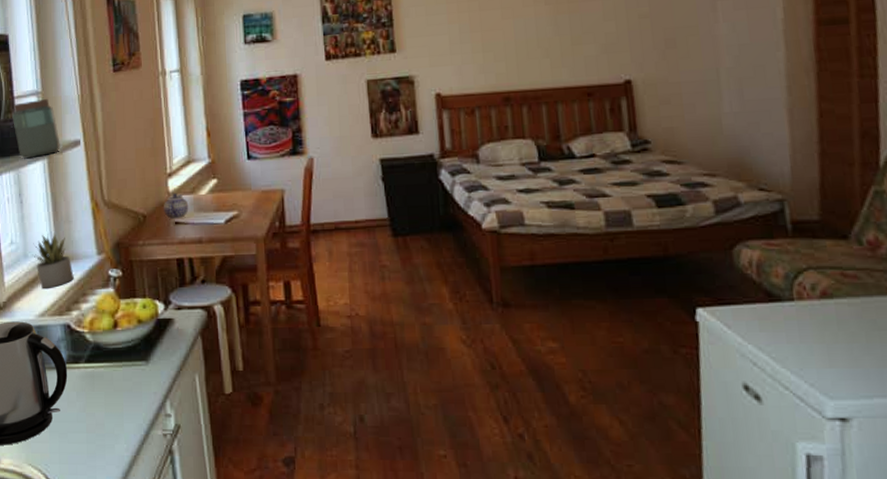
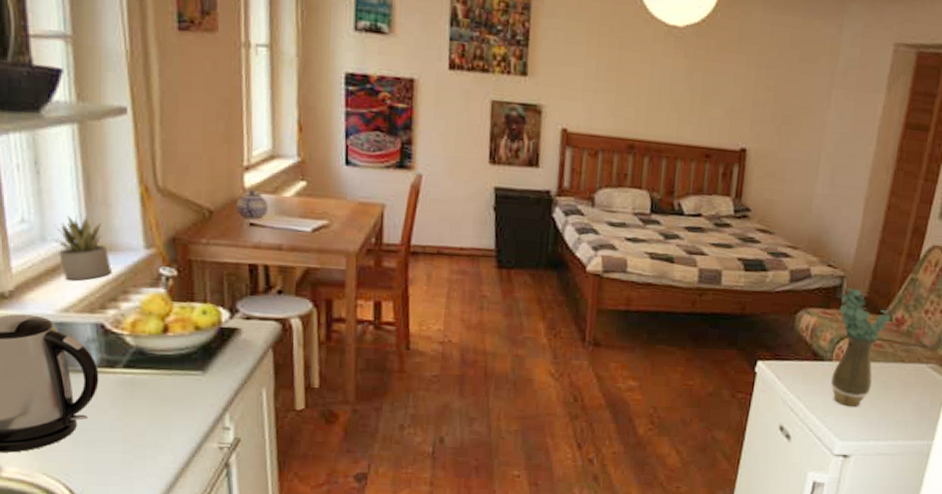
peanut butter: present [12,98,60,159] -> none [25,44,98,119]
vase: none [783,207,859,355] -> present [831,283,891,406]

